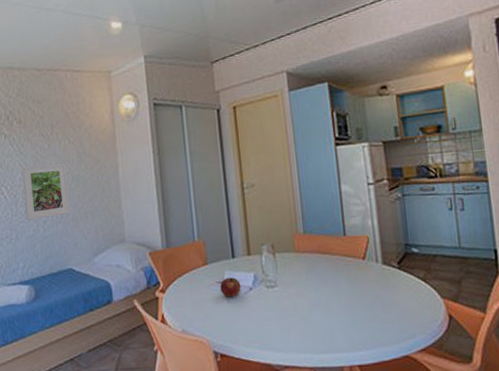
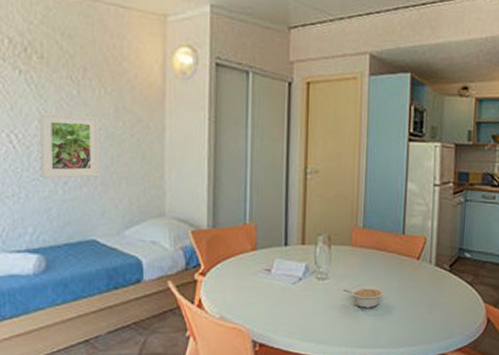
fruit: present [220,277,241,297] -> none [268,266,290,286]
legume: none [293,288,335,314] -> present [343,284,385,309]

